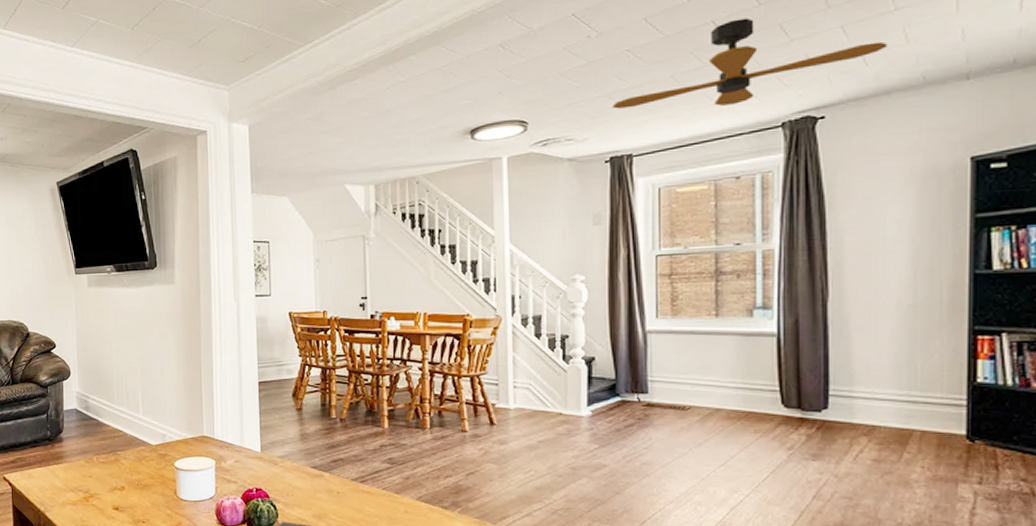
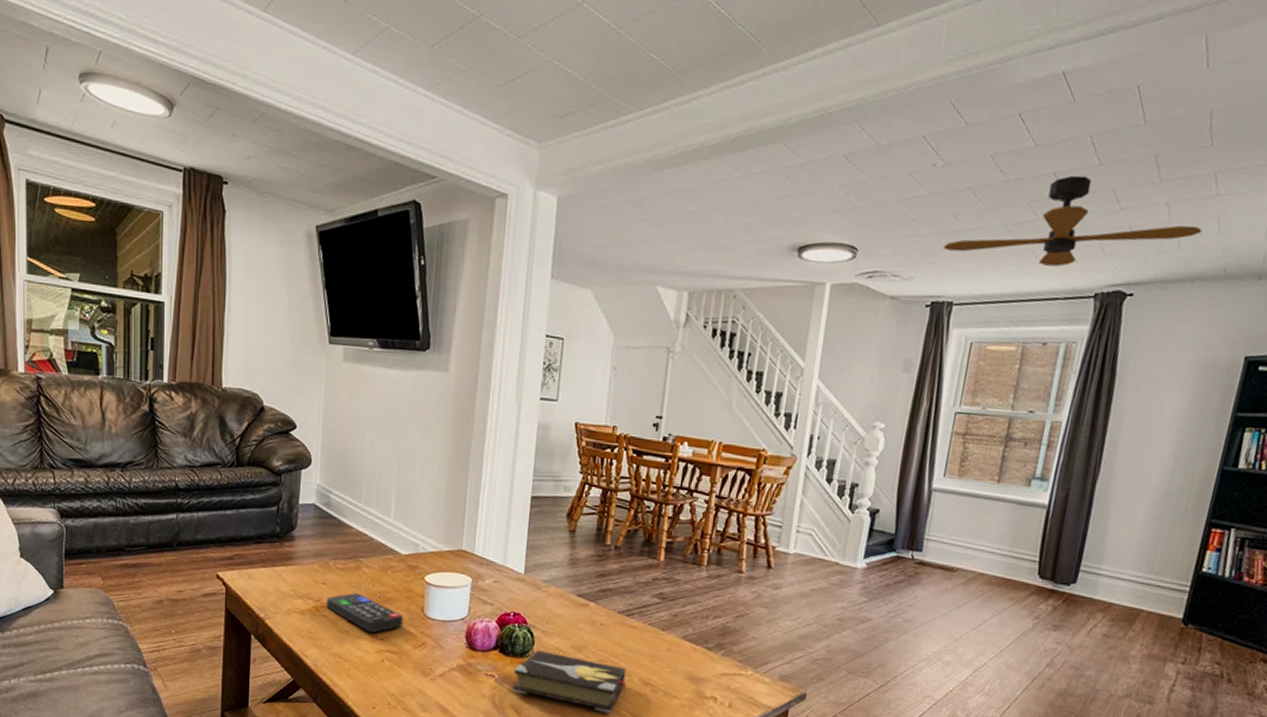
remote control: none [94,482,161,517] -> present [326,592,404,633]

